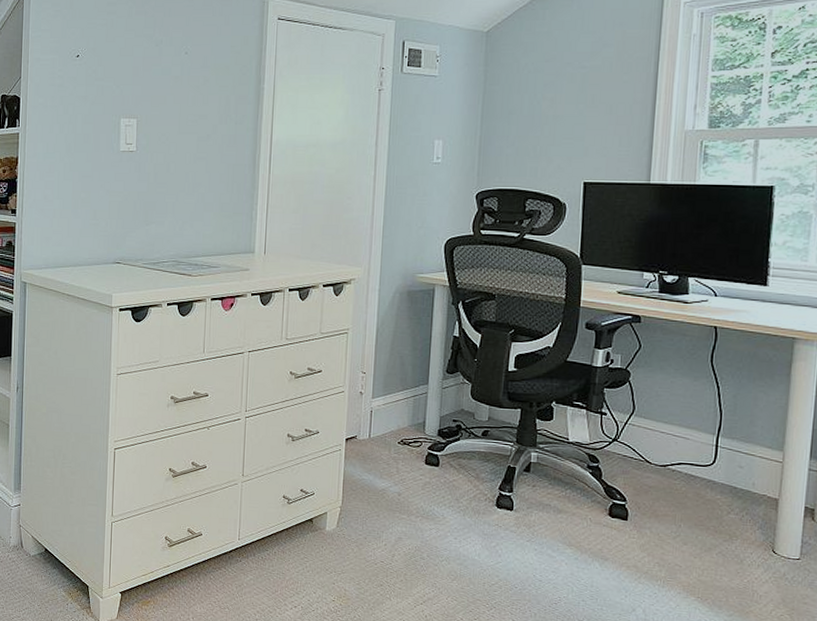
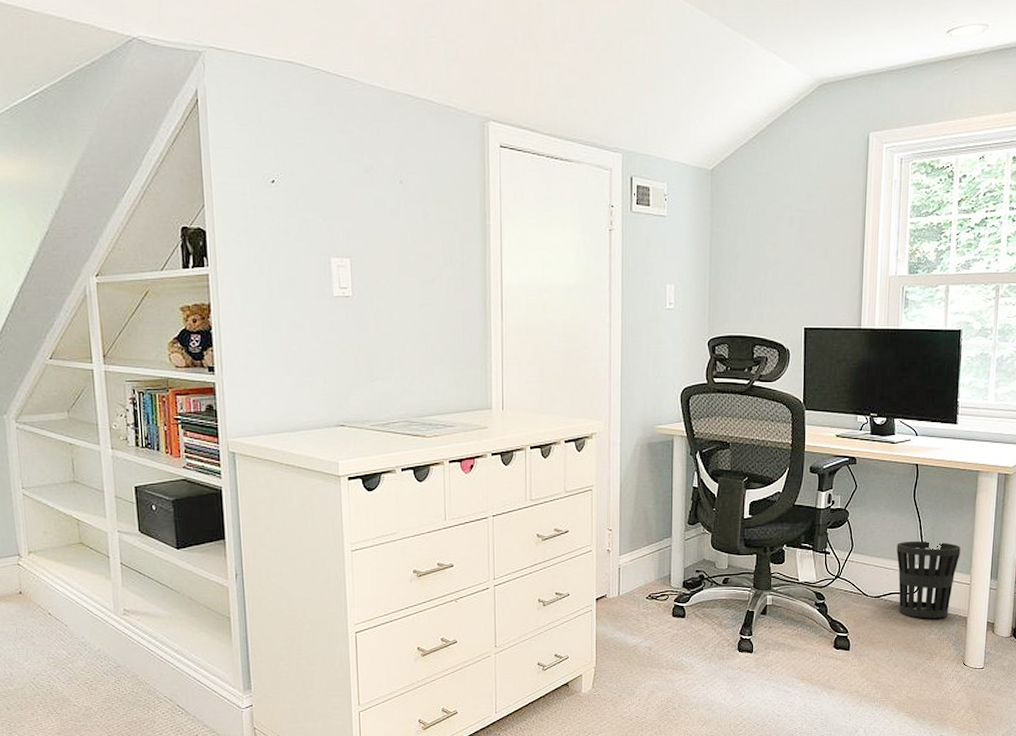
wastebasket: none [688,408,771,497] -> present [896,540,961,619]

